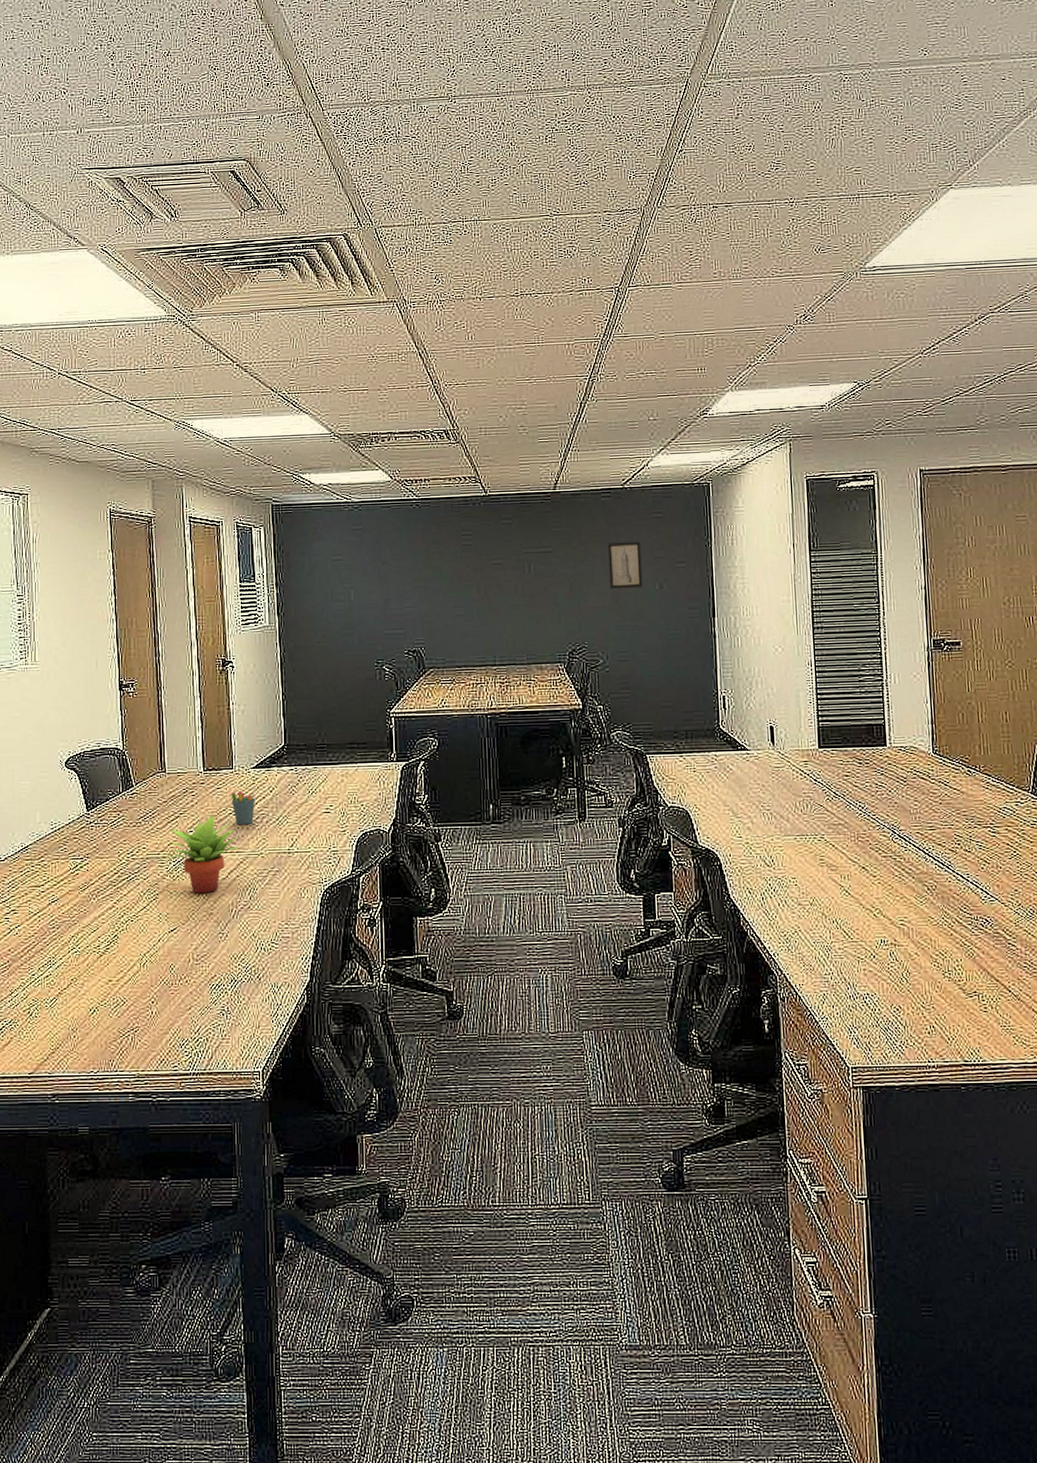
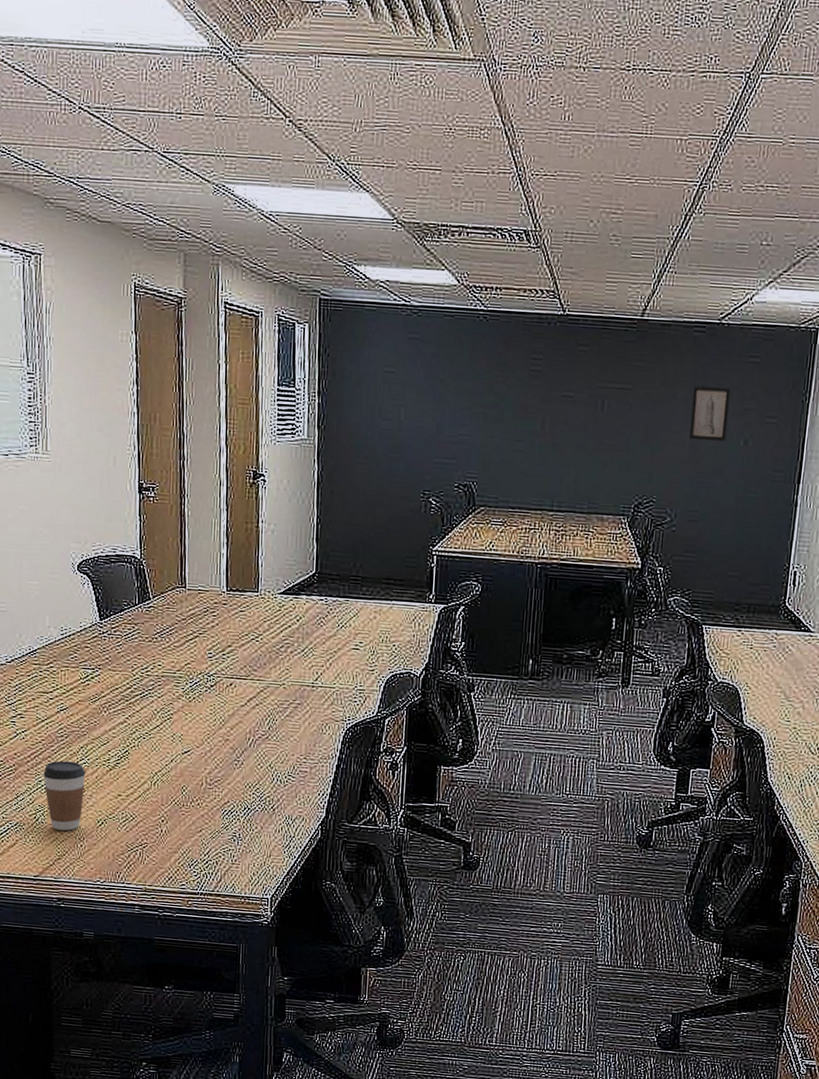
coffee cup: none [36,952,77,1023] -> present [43,760,86,831]
succulent plant: present [169,814,242,894] -> none [186,637,263,719]
pen holder: present [231,785,256,826] -> none [254,612,282,653]

